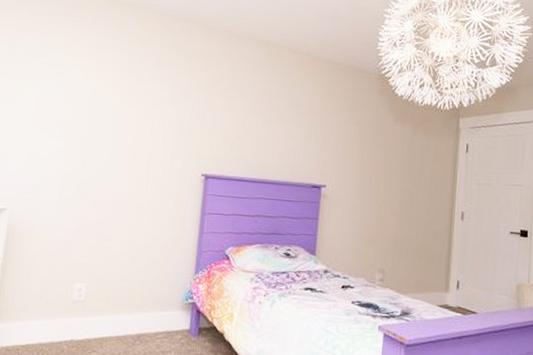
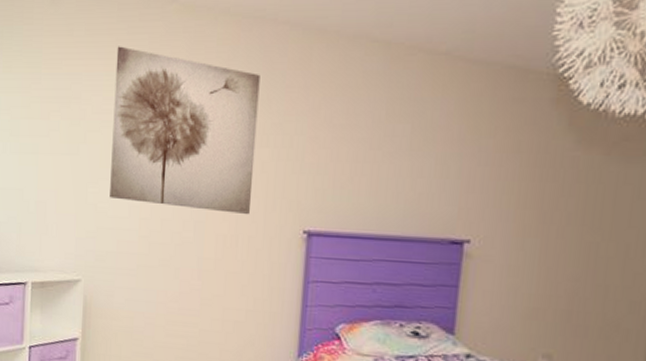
wall art: none [39,24,171,160] -> present [110,46,260,215]

